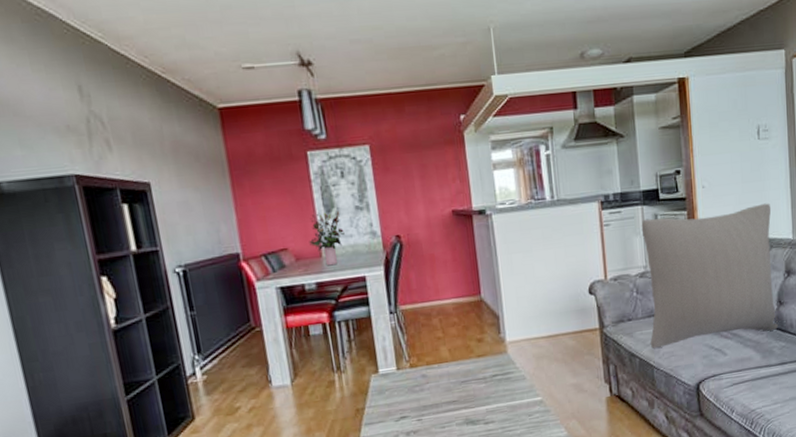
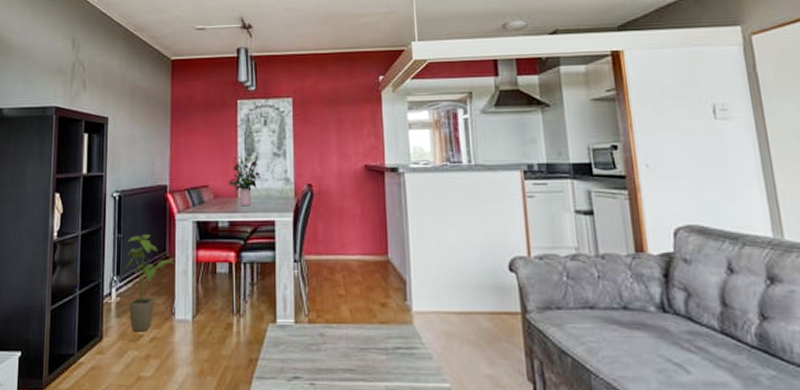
vase: none [112,321,157,387] -> present [49,237,81,297]
house plant: none [203,306,264,406] -> present [125,233,176,332]
pillow: present [641,203,779,348] -> none [571,191,764,352]

